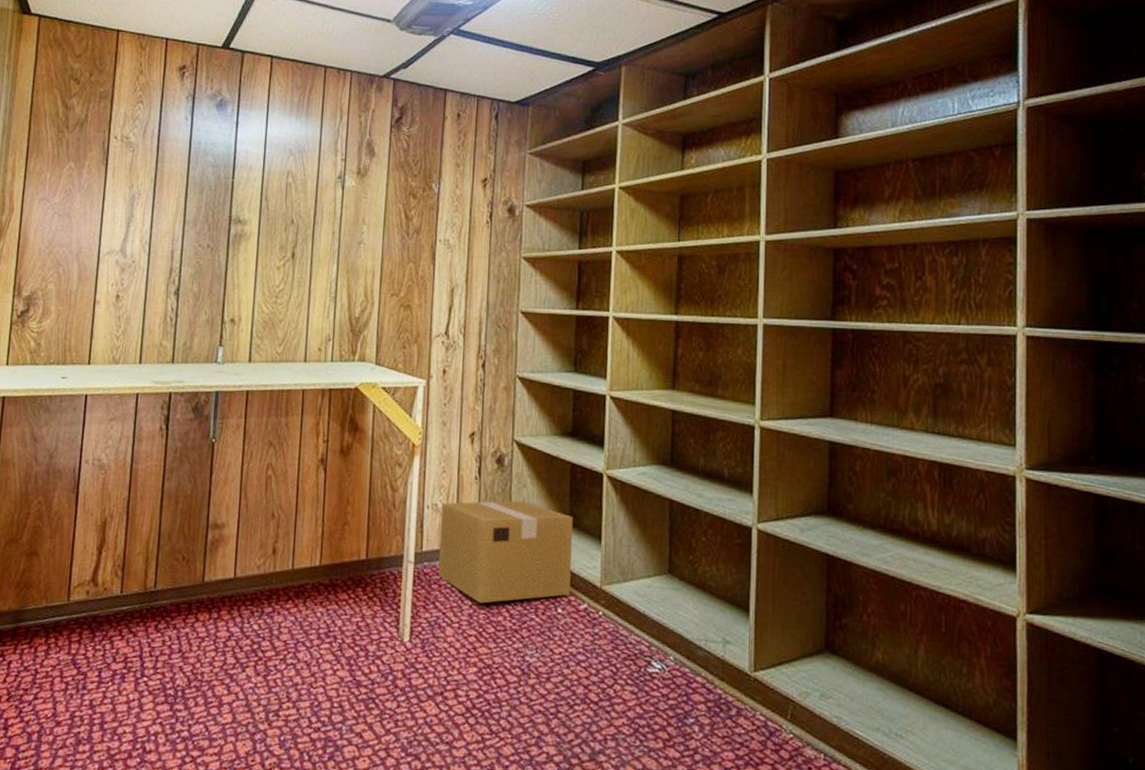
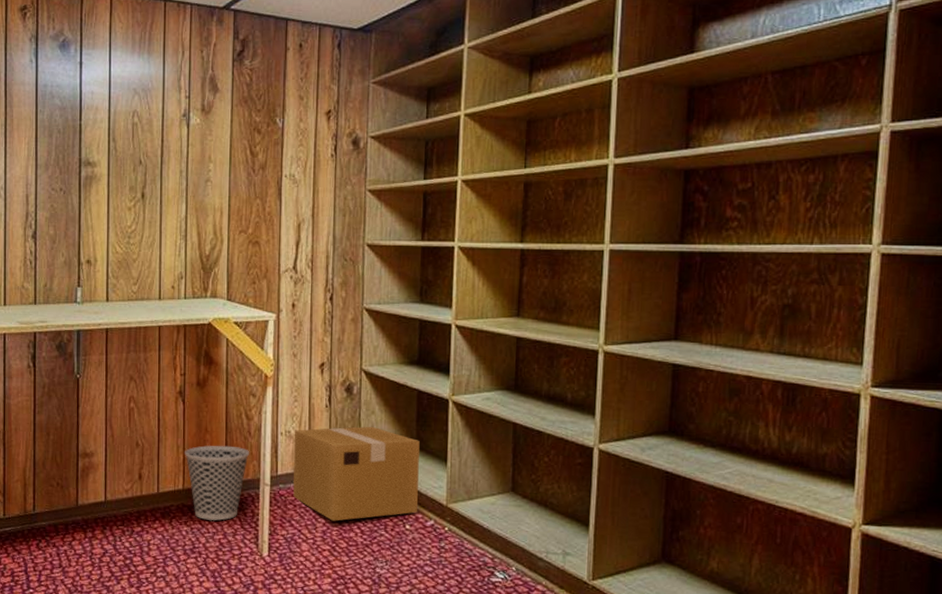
wastebasket: none [323,518,394,601] -> present [184,445,250,521]

